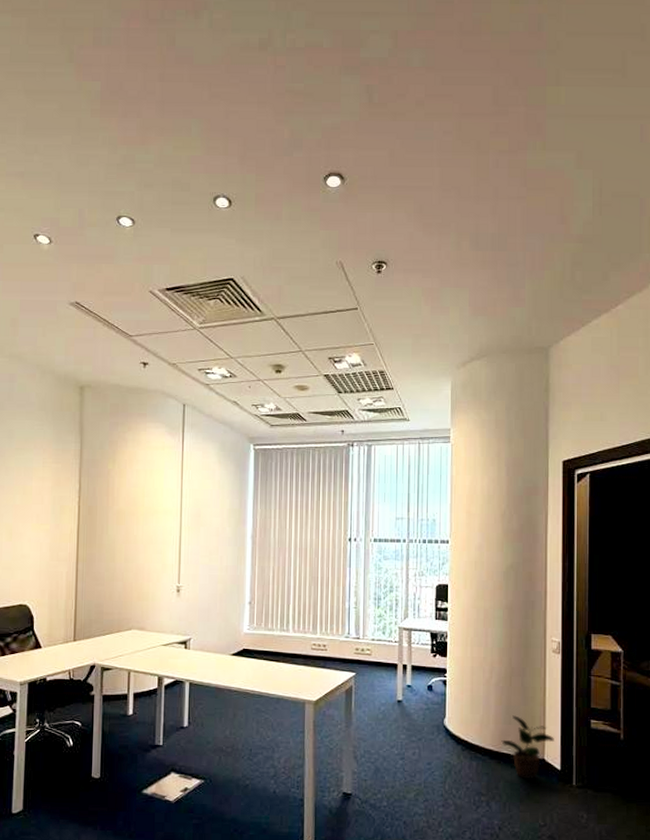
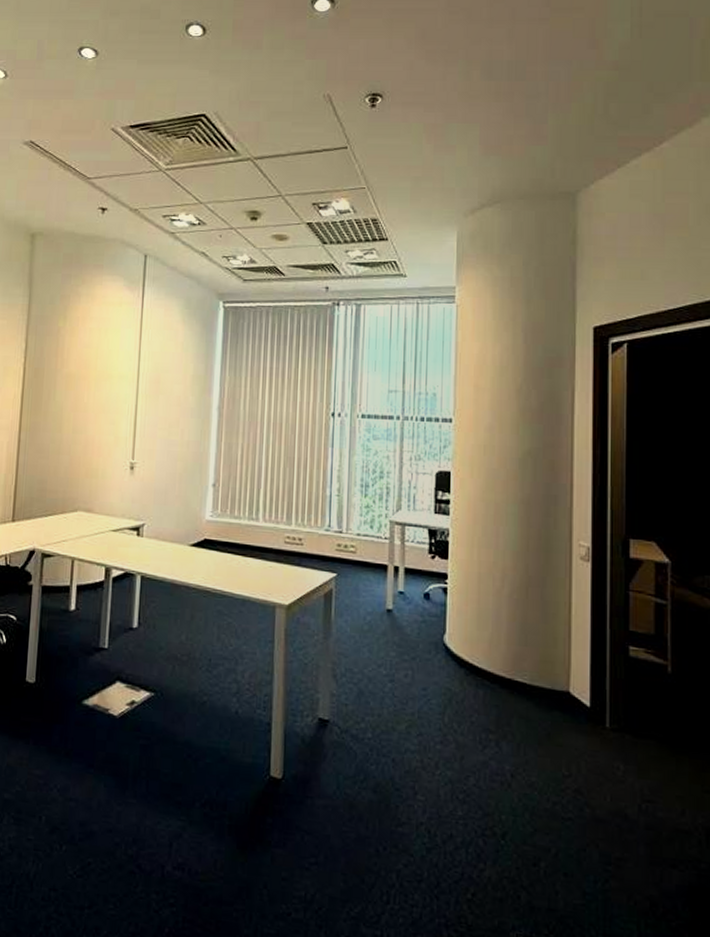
potted plant: present [501,715,554,780] -> none [515,635,582,718]

